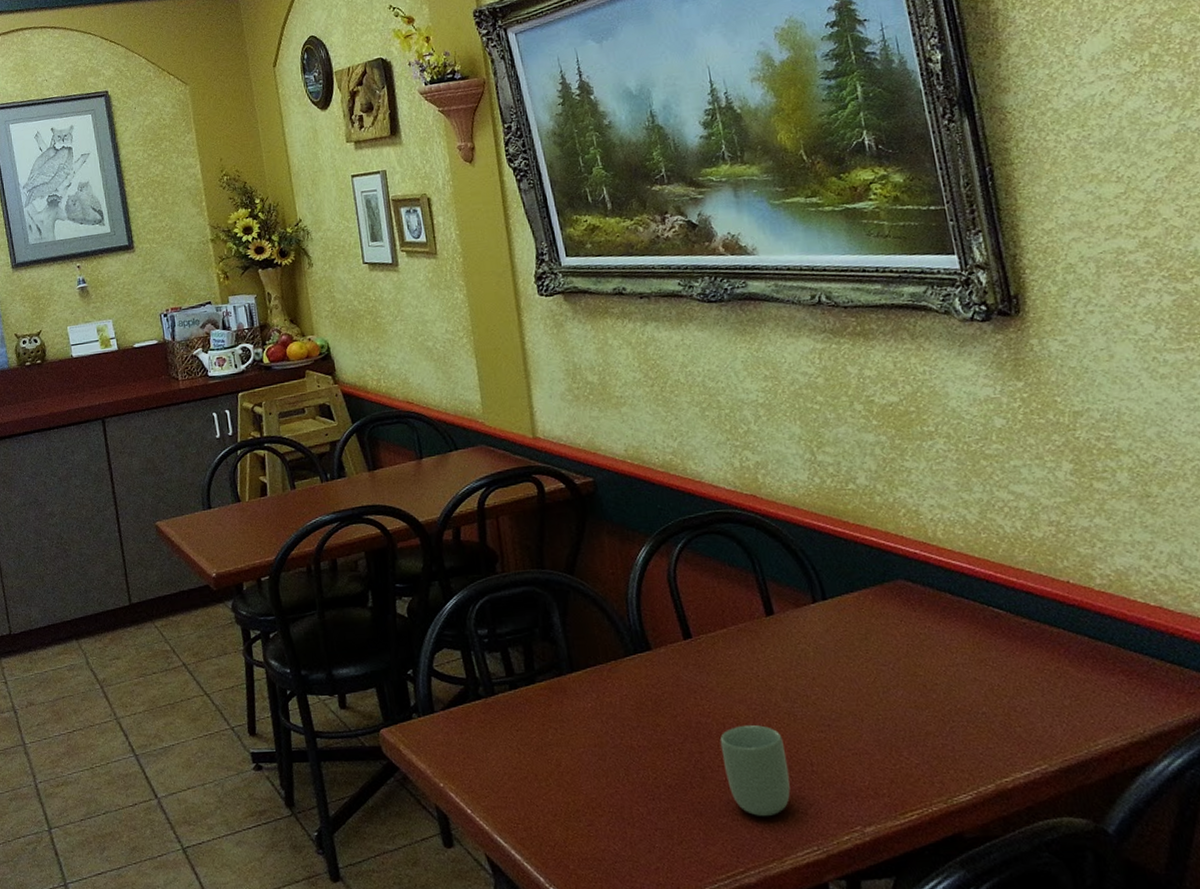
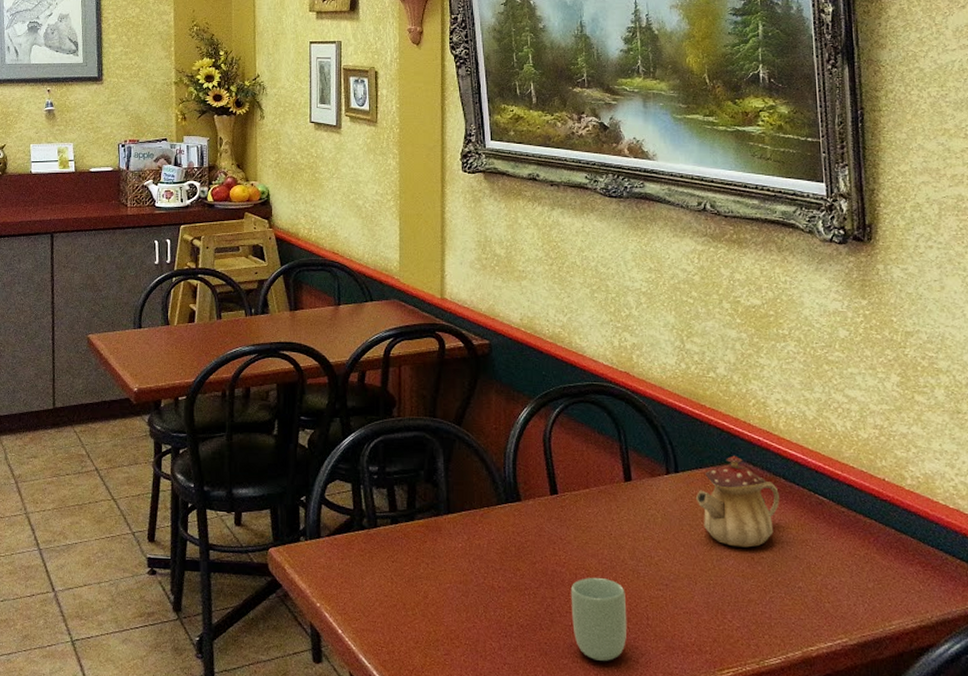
teapot: none [849,573,949,676] -> present [695,455,780,548]

